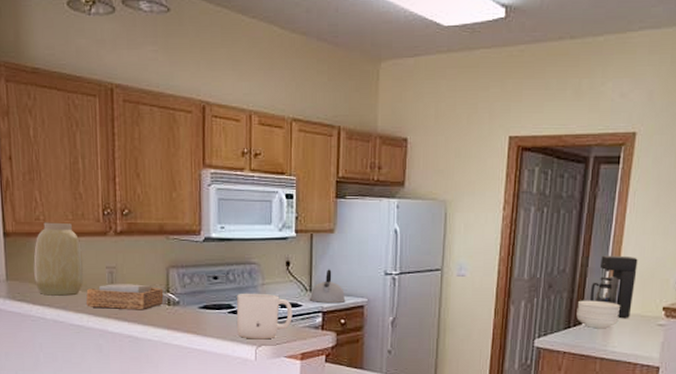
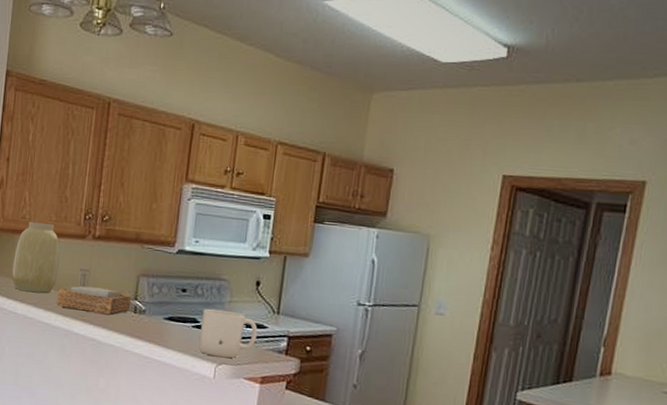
kettle: present [309,269,346,304] -> none [276,293,314,330]
bowl: present [576,300,621,329] -> none [567,355,620,390]
coffee maker: present [589,255,638,319] -> none [583,308,643,381]

